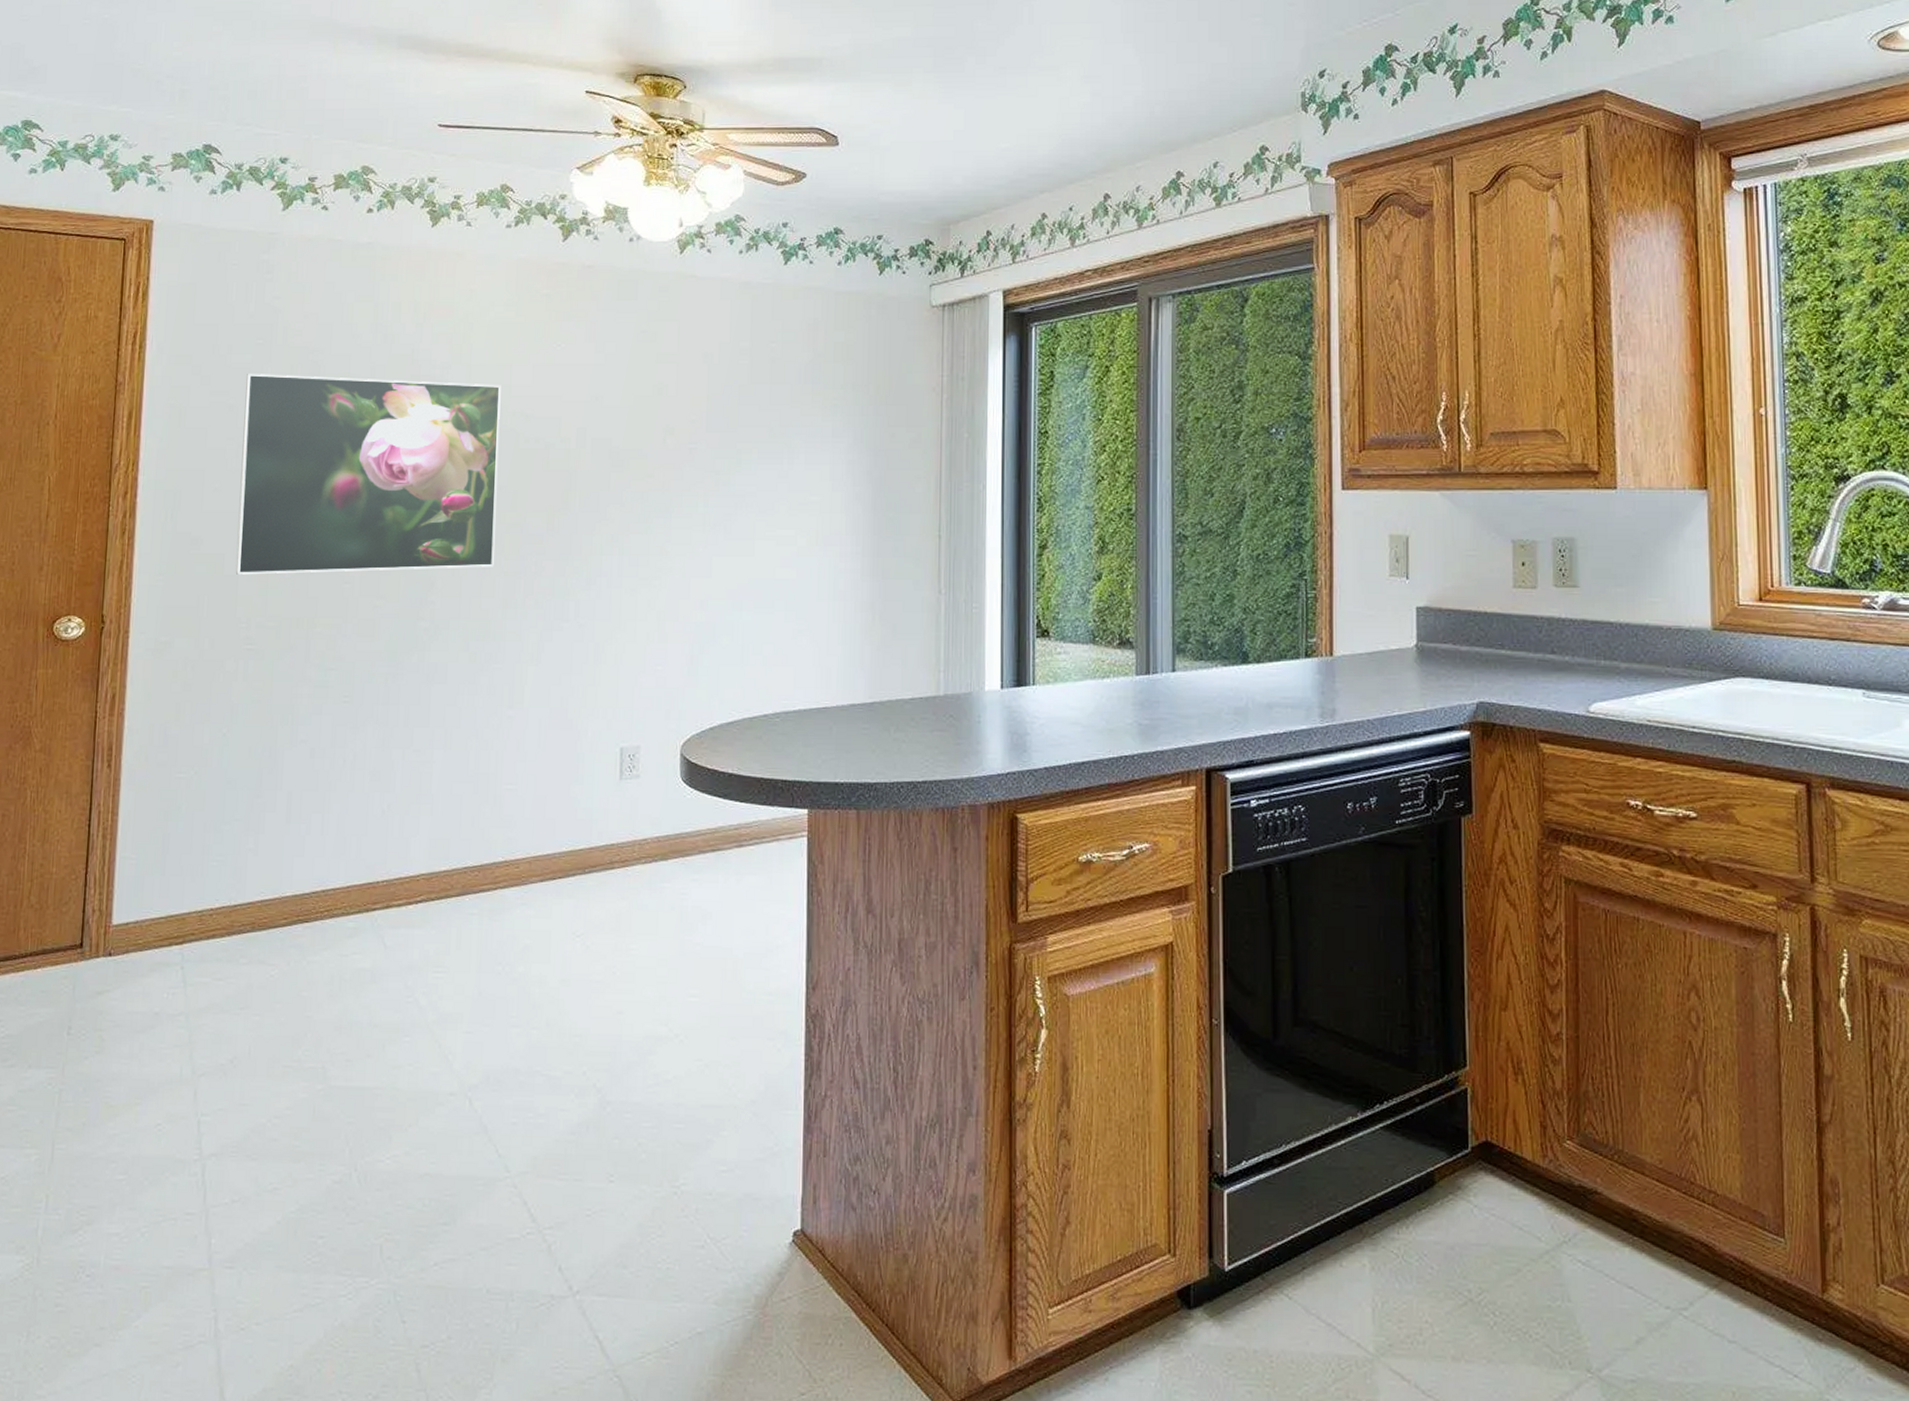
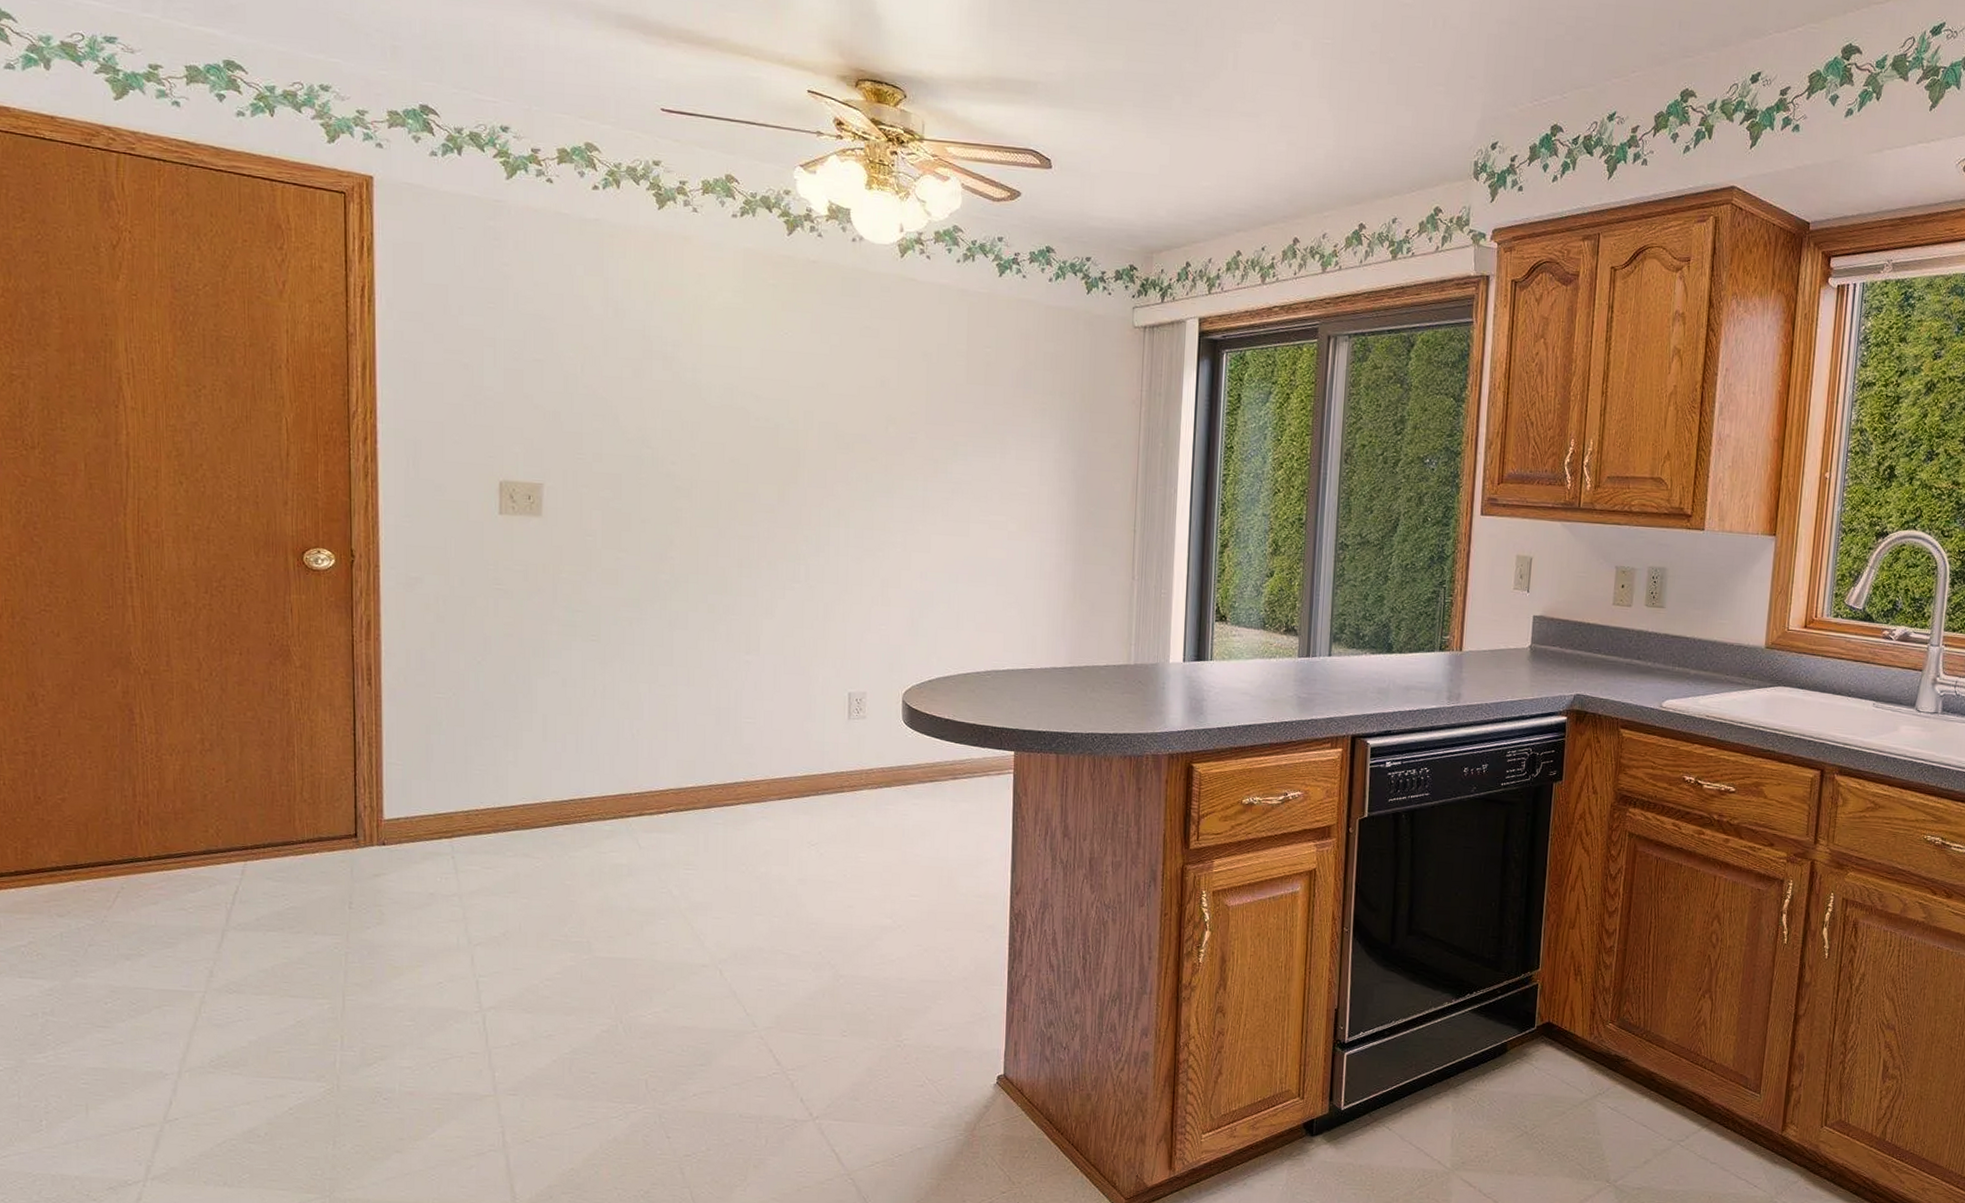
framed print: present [236,374,501,575] -> none [480,335,731,531]

